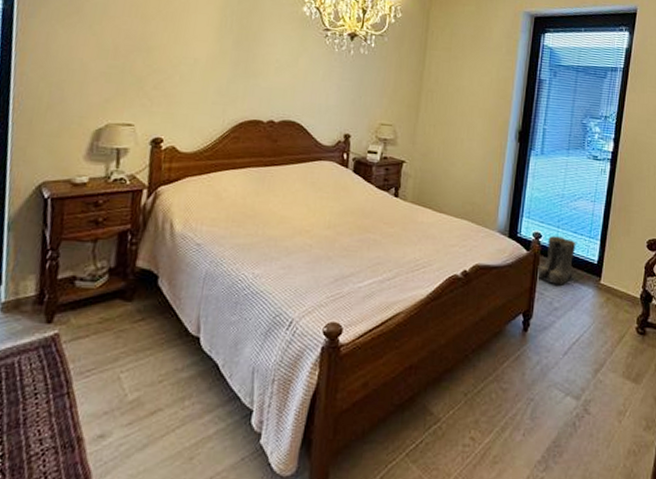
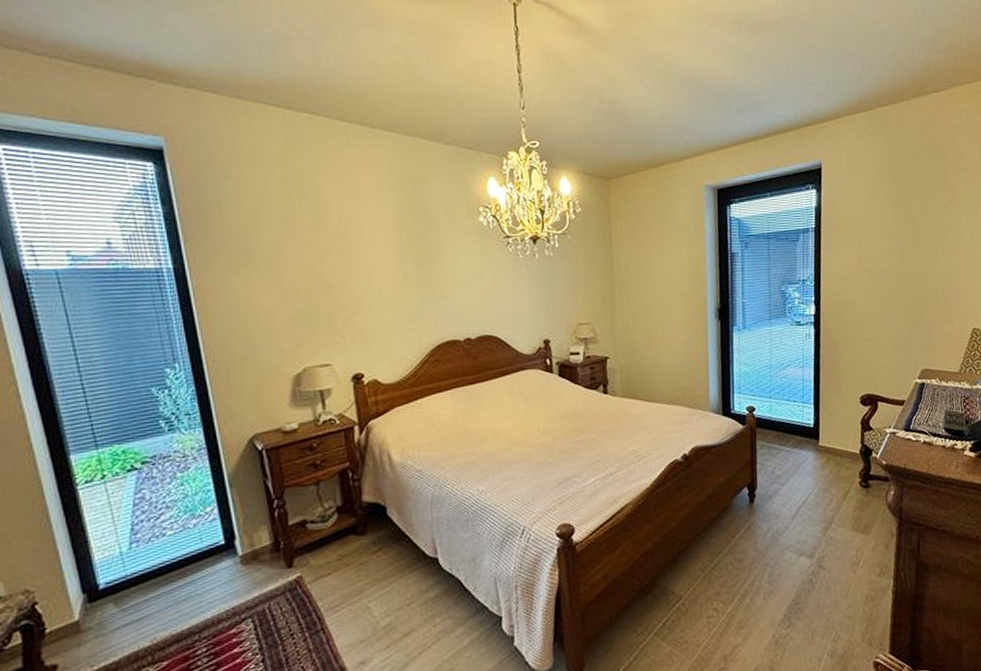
boots: present [536,236,576,285] -> none [755,406,791,454]

